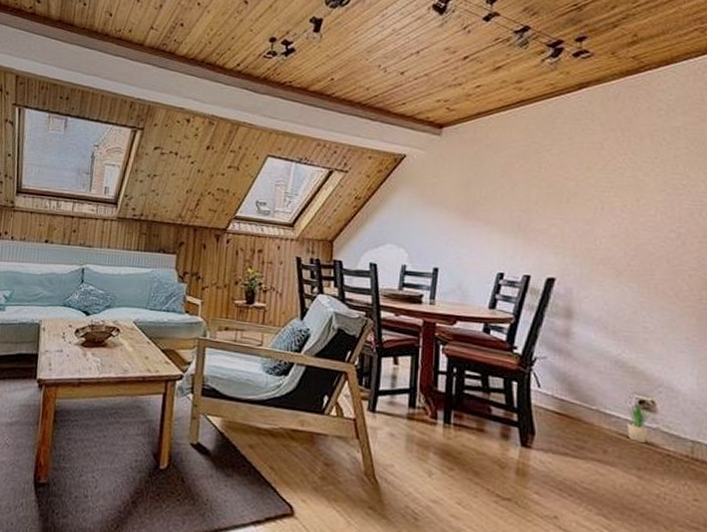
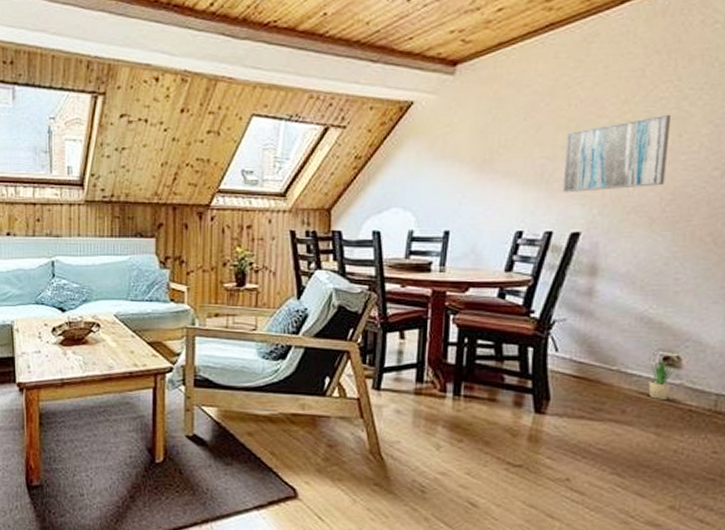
wall art: none [537,181,629,243] -> present [562,114,672,193]

